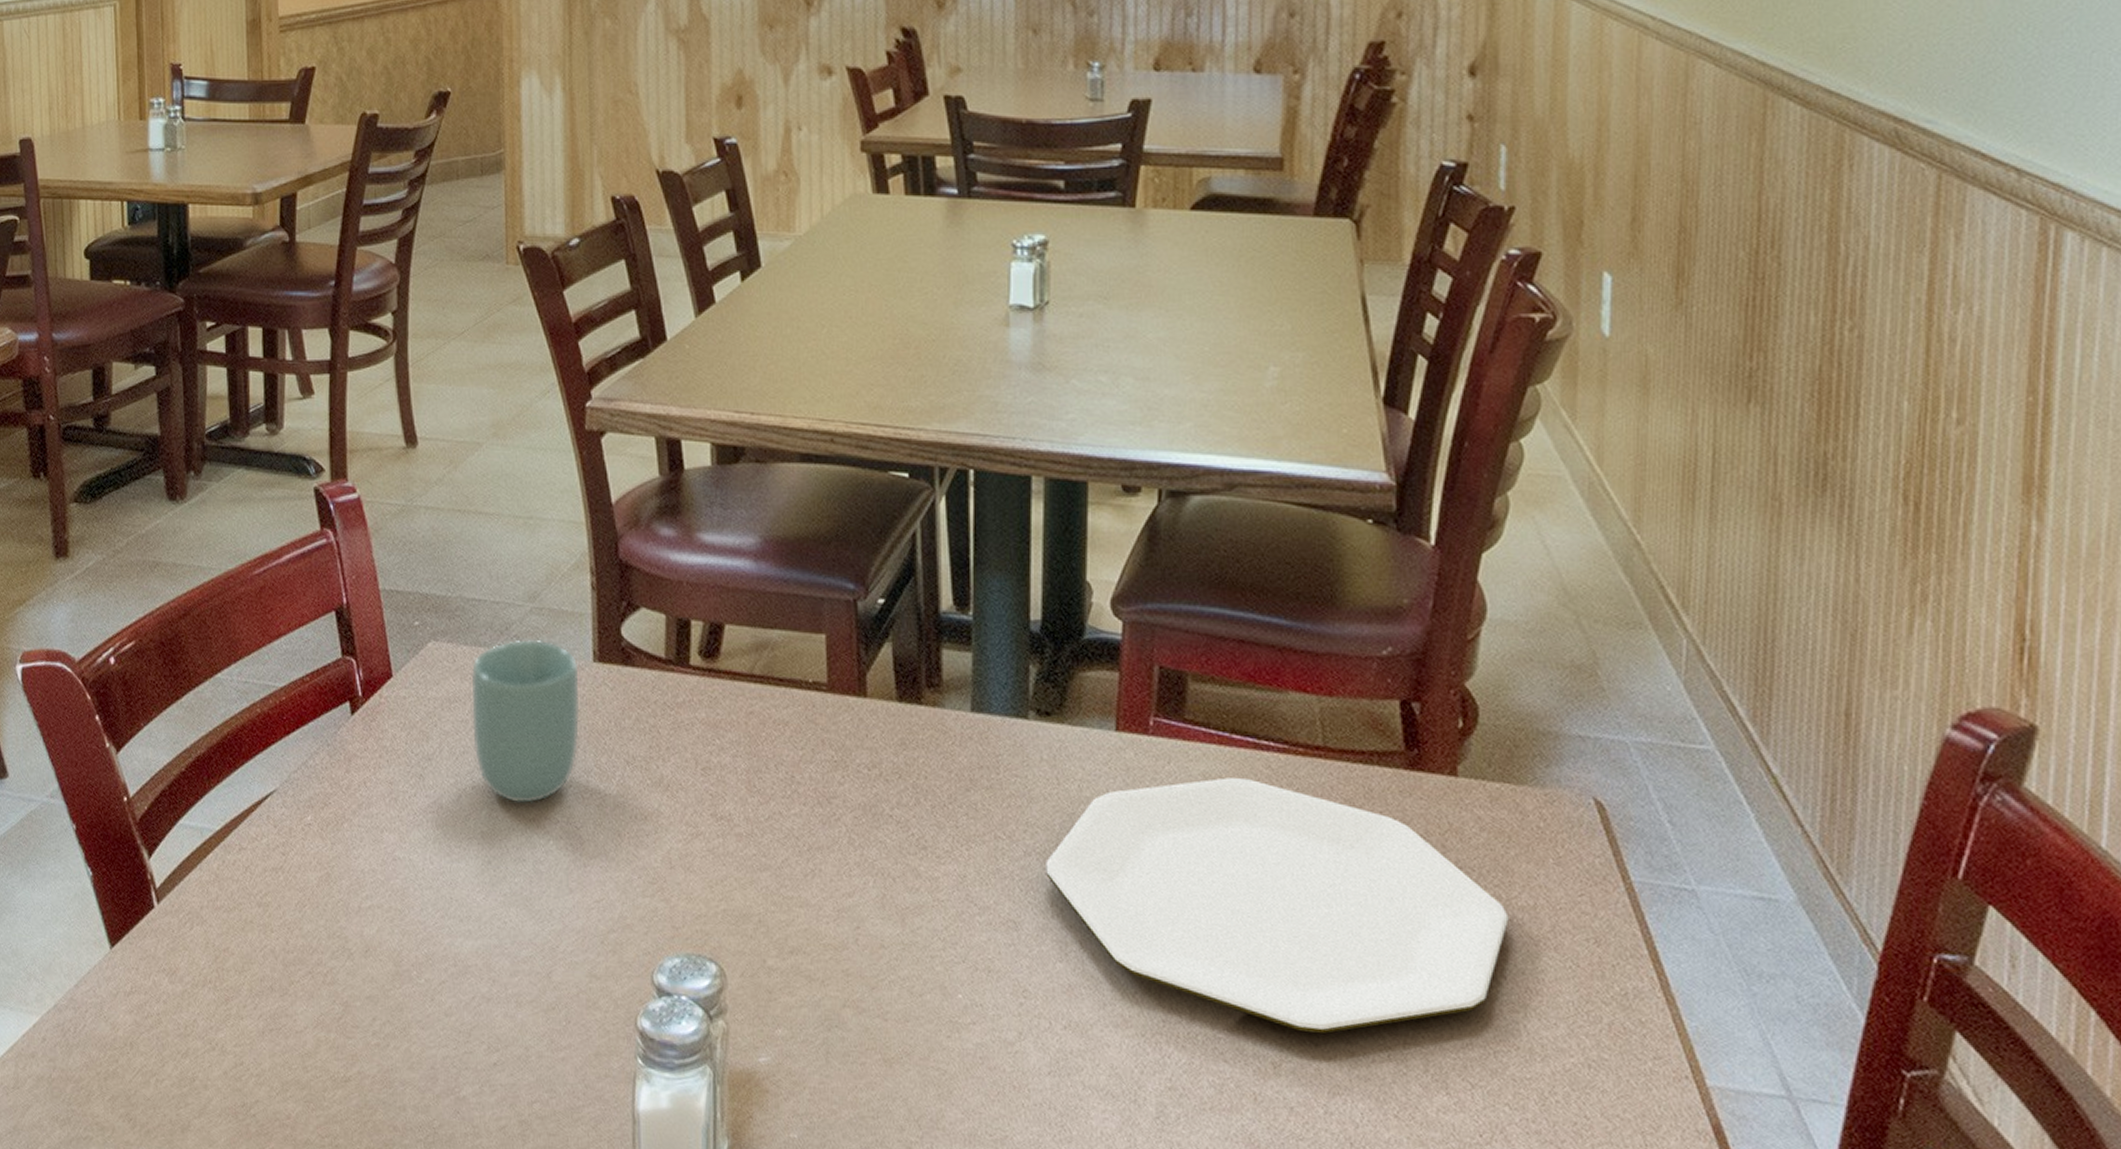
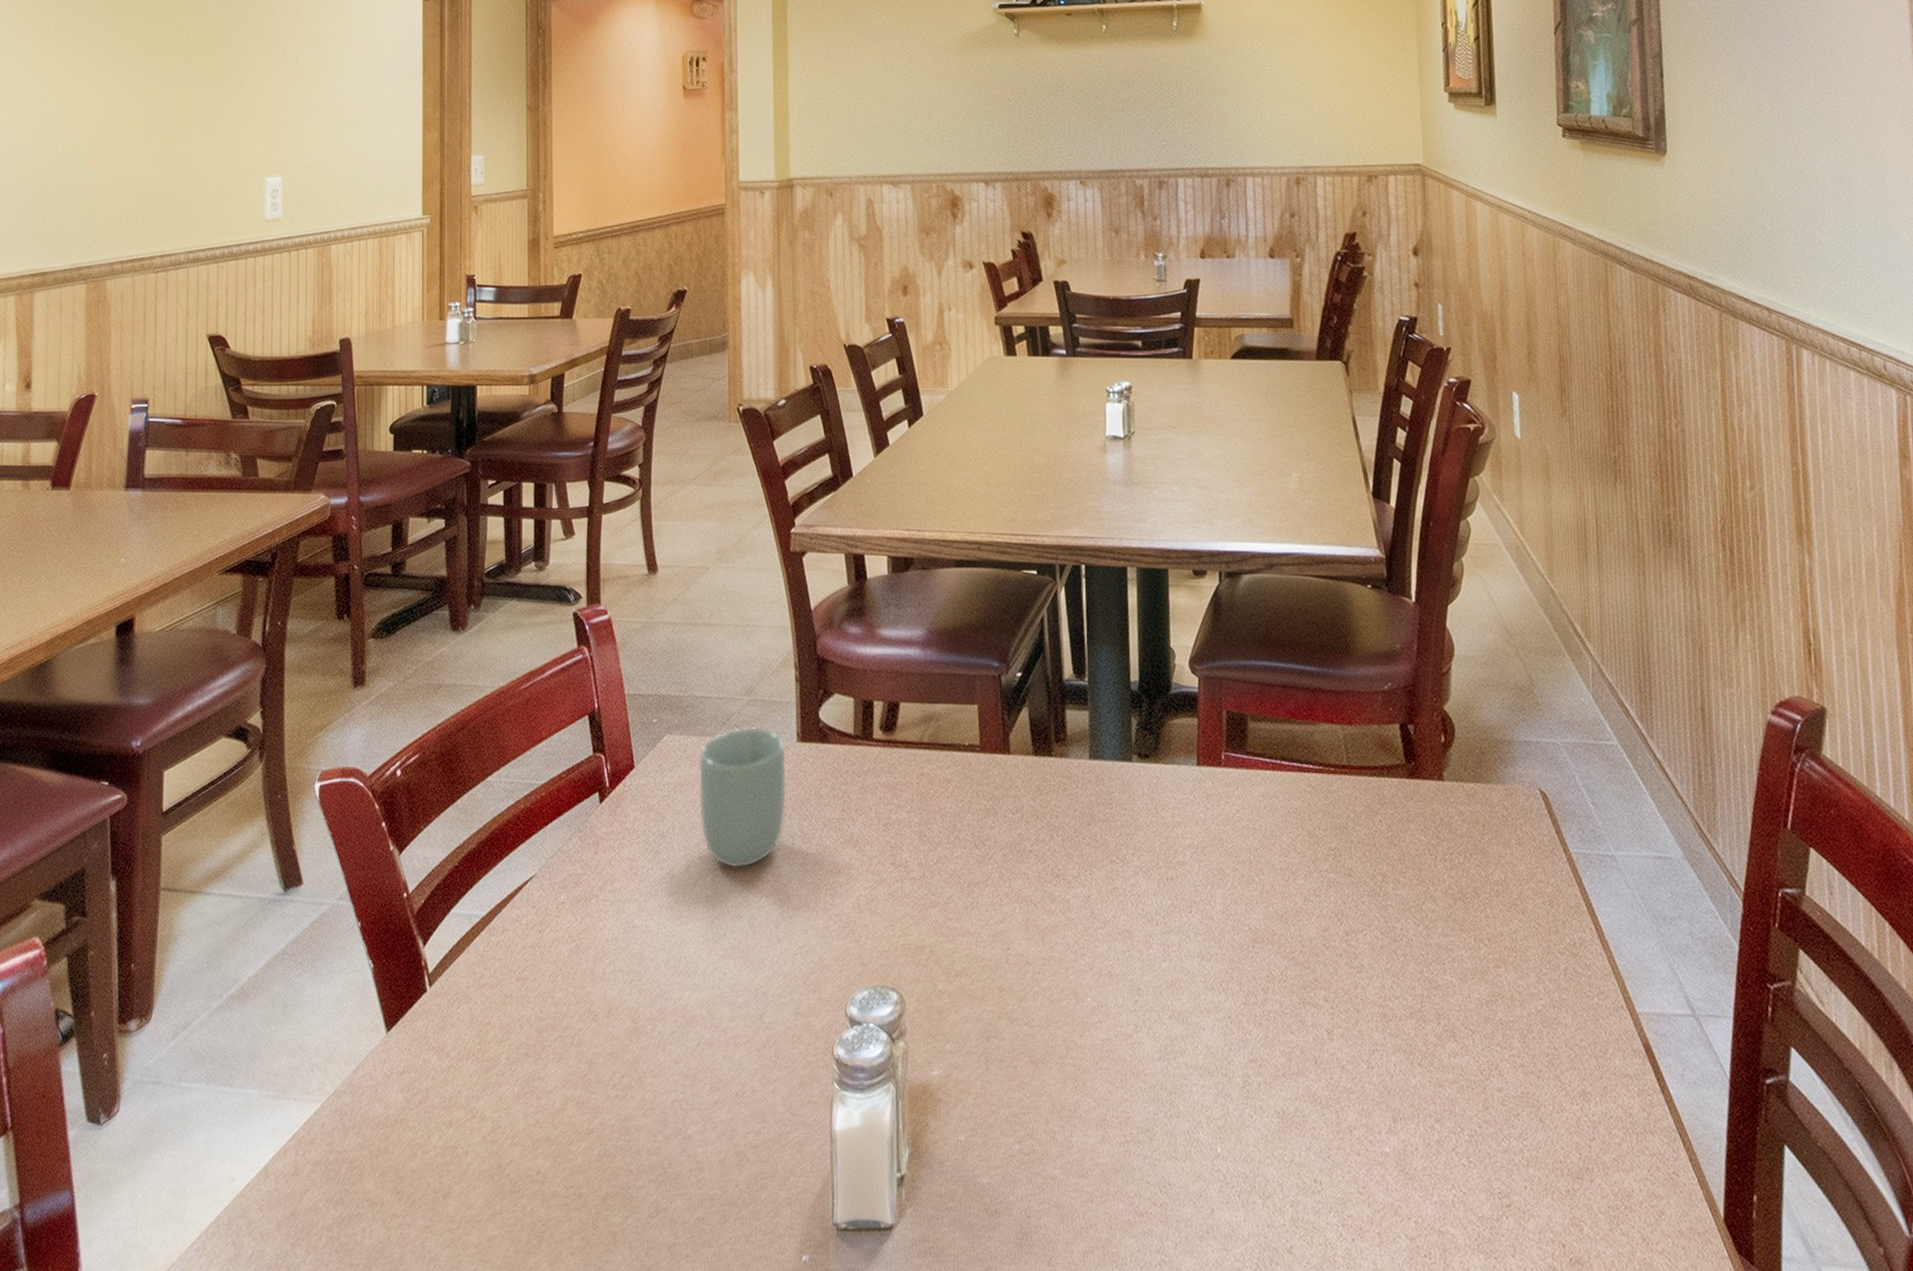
plate: present [1046,777,1509,1033] -> none [1150,796,1488,1000]

